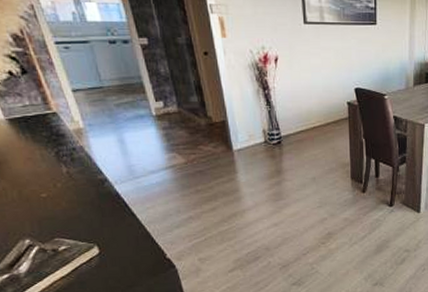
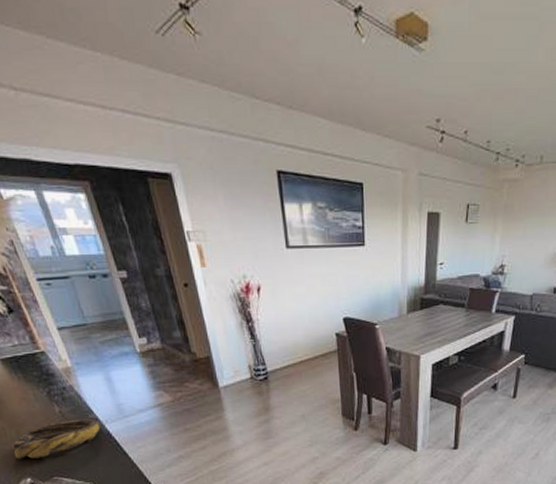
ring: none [12,179,109,220] -> present [12,418,100,459]

